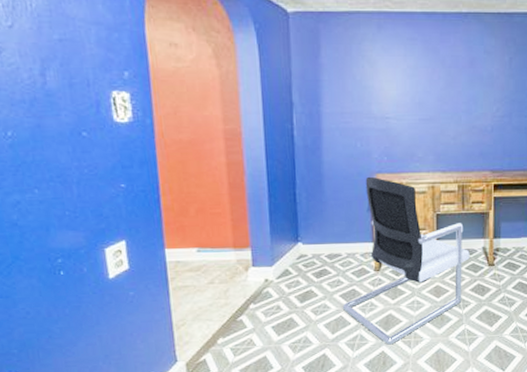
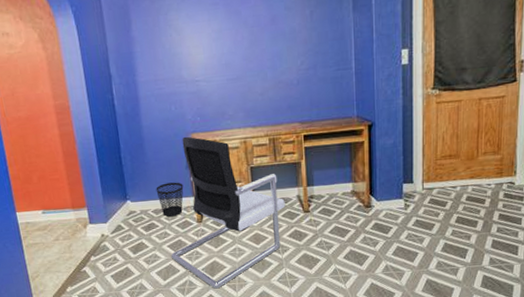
wastebasket: none [332,225,363,264] -> present [156,182,184,217]

